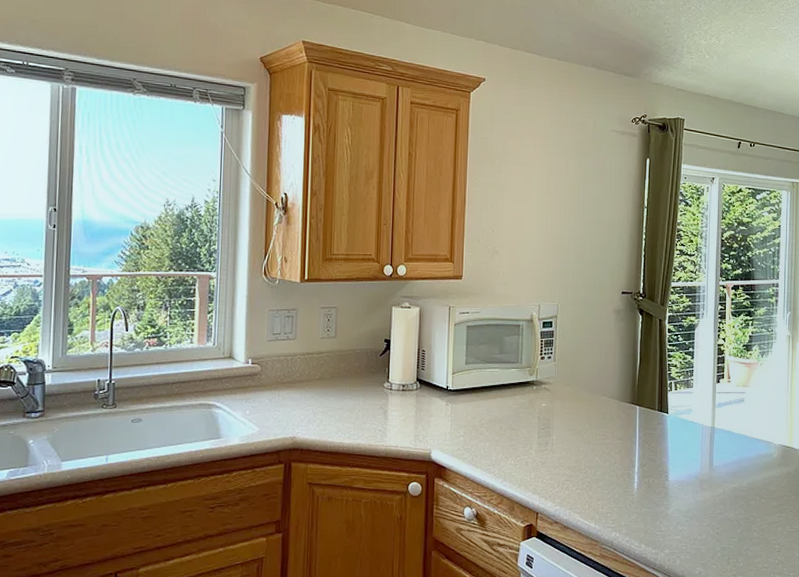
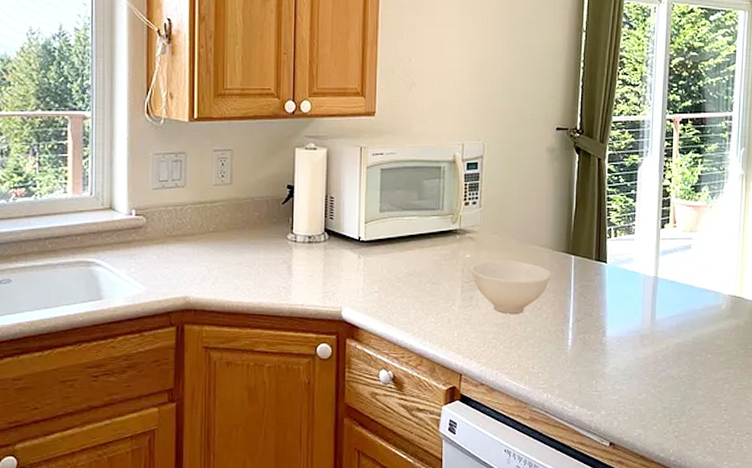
bowl: none [546,410,618,458] -> present [470,261,551,314]

